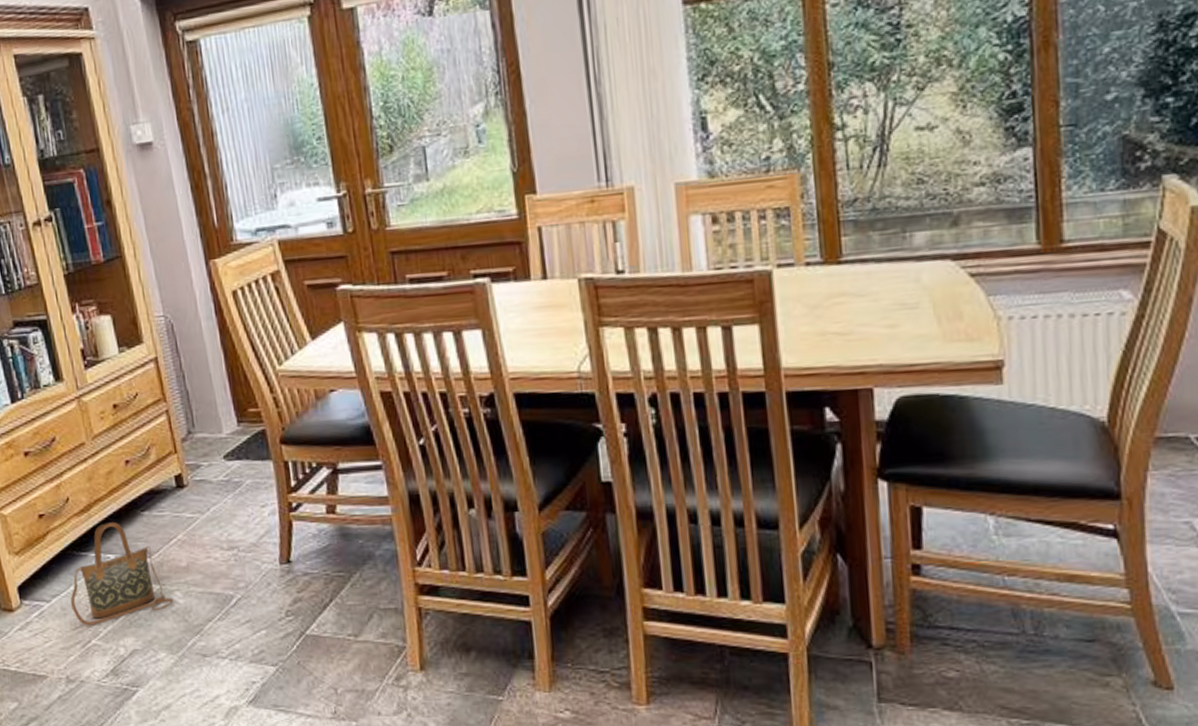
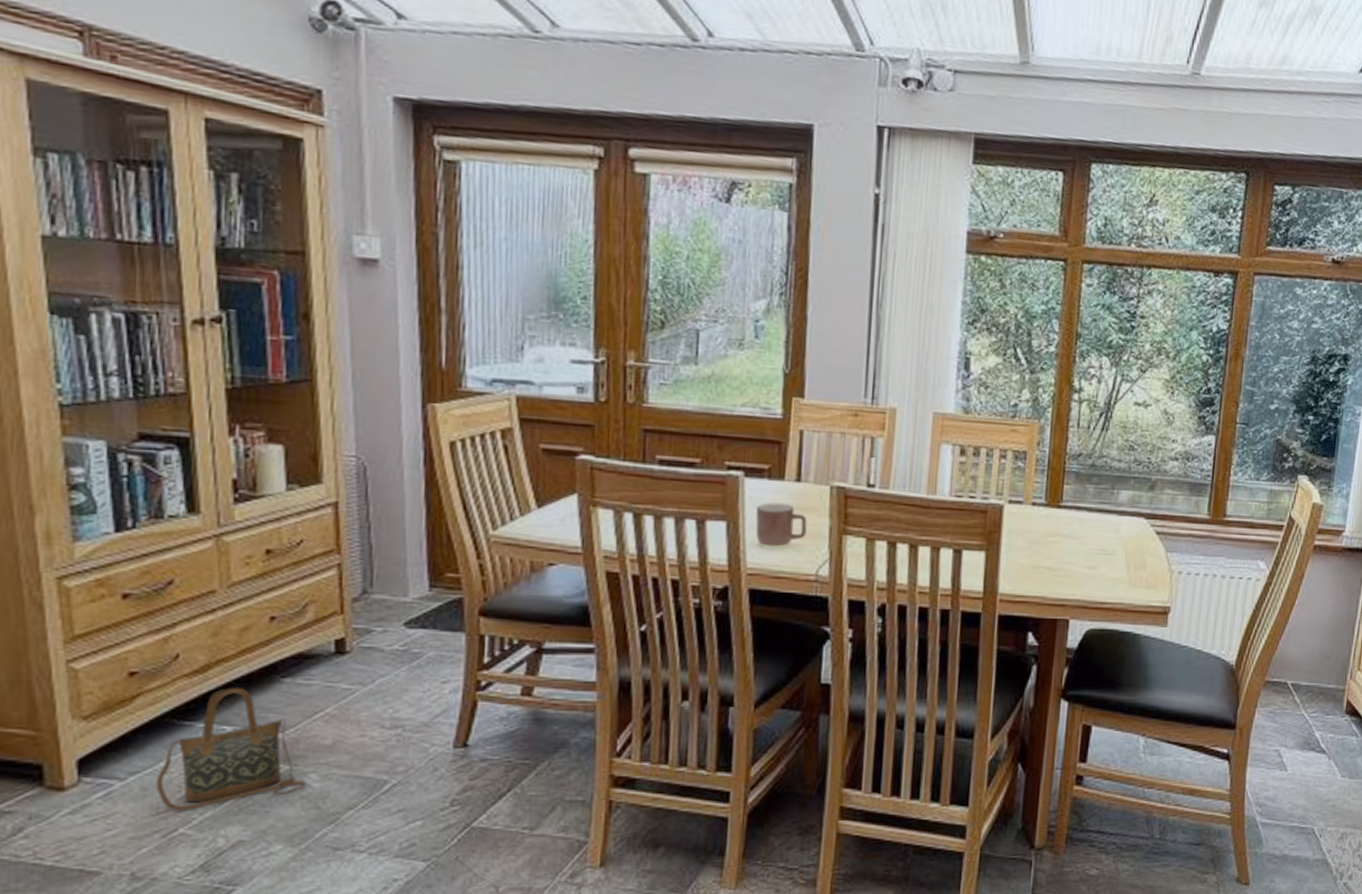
mug: none [508,303,562,351] -> present [755,502,807,549]

